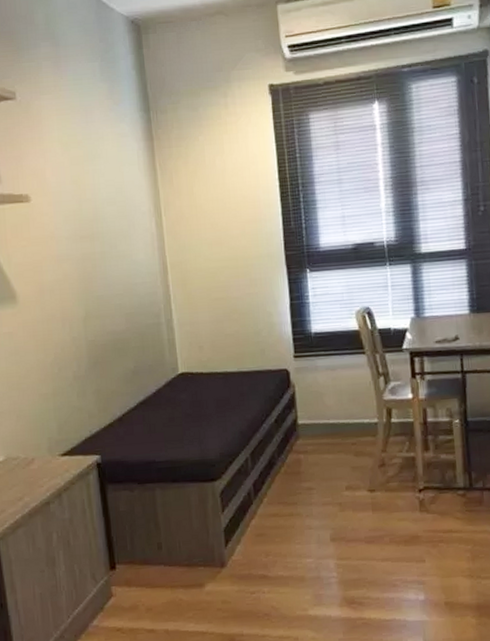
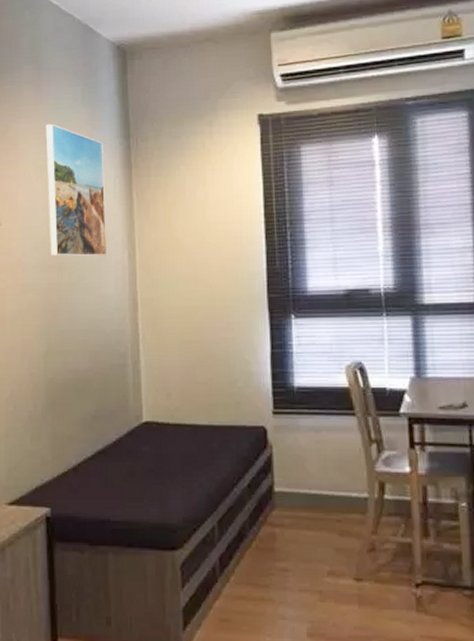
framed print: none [67,99,136,228] -> present [45,123,108,257]

